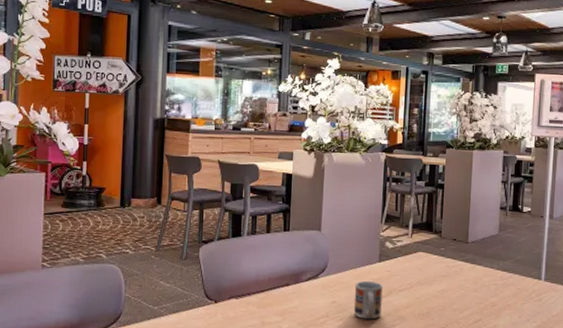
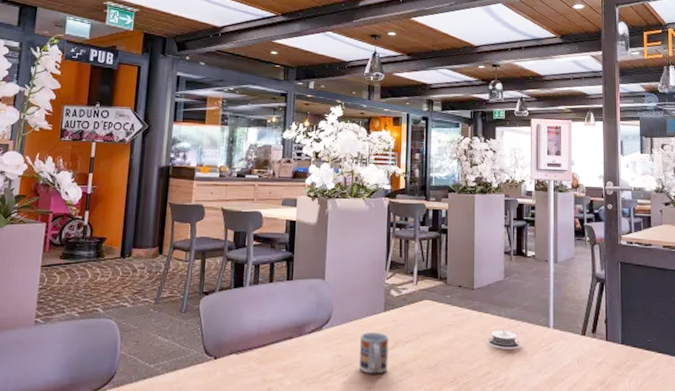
architectural model: none [477,280,513,300] -> present [486,328,522,350]

